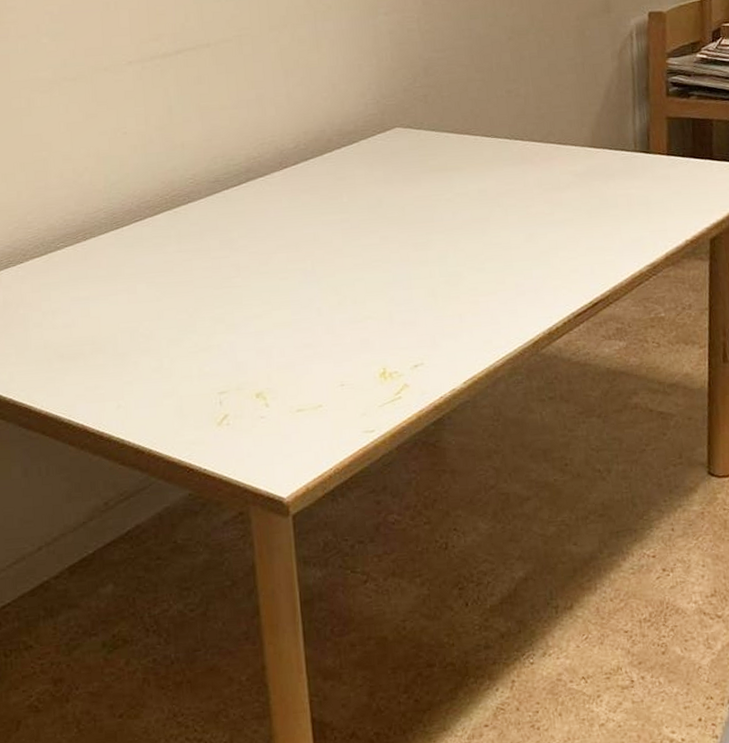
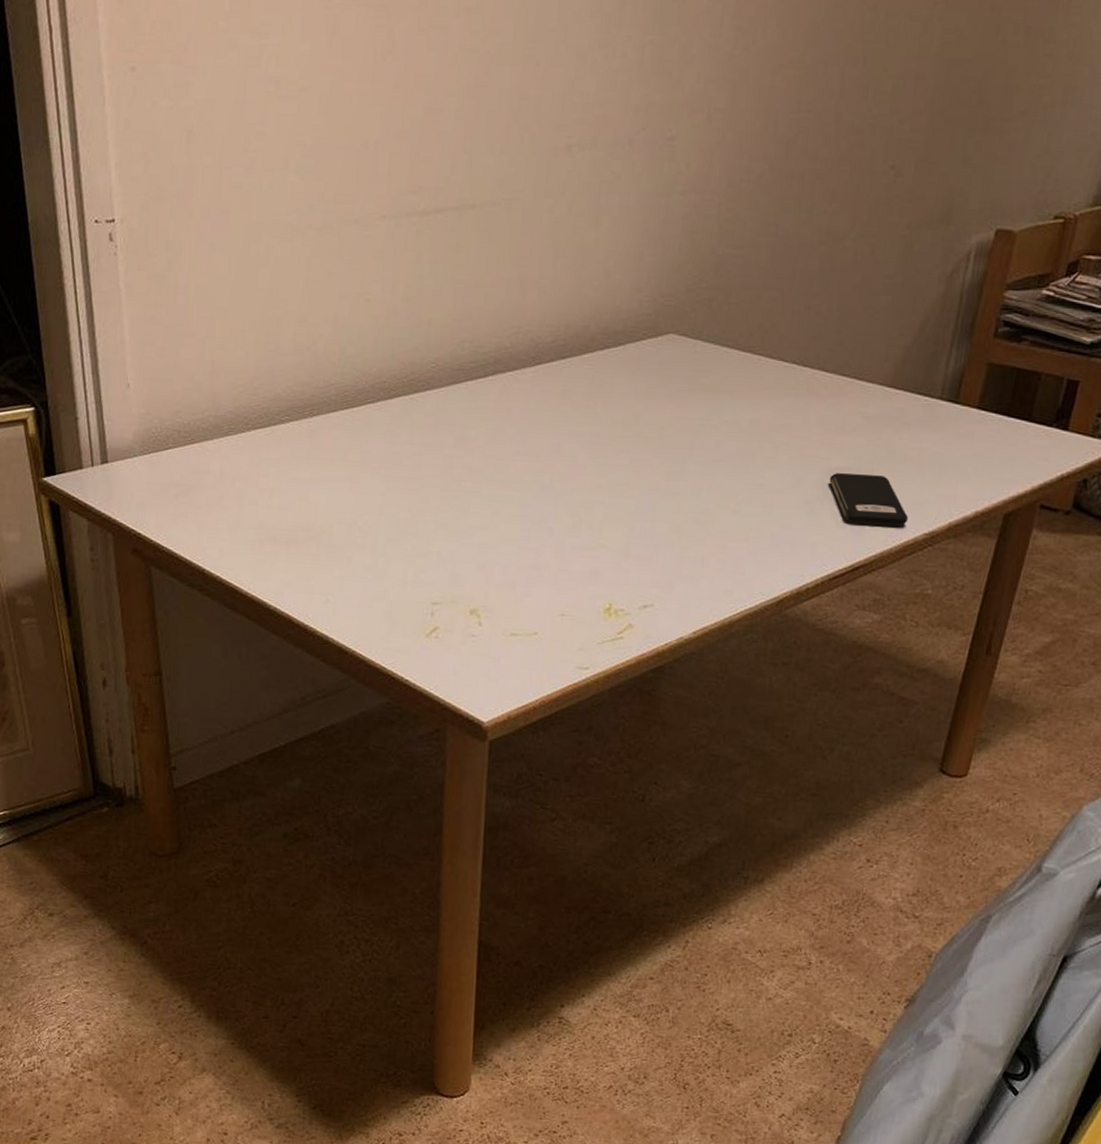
phone: none [556,221,631,266] -> present [829,473,909,527]

